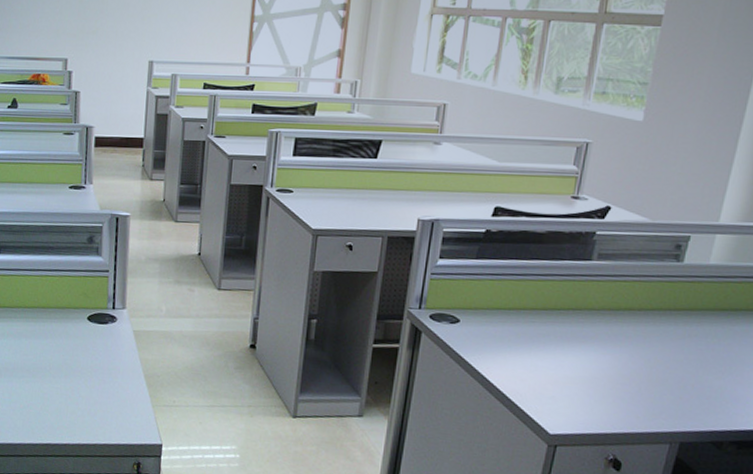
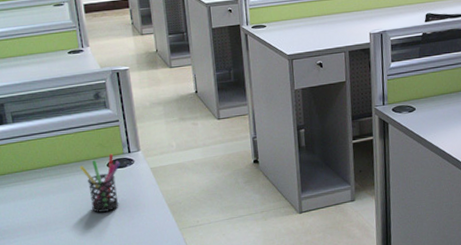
pen holder: none [58,306,102,370] -> present [79,153,120,213]

